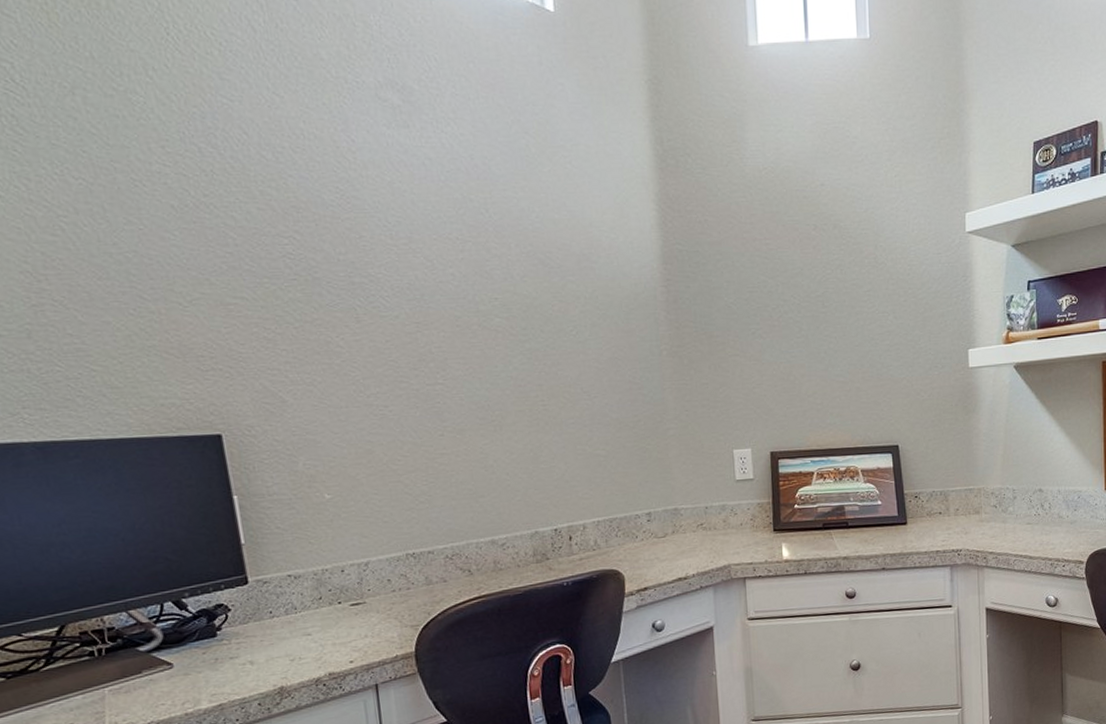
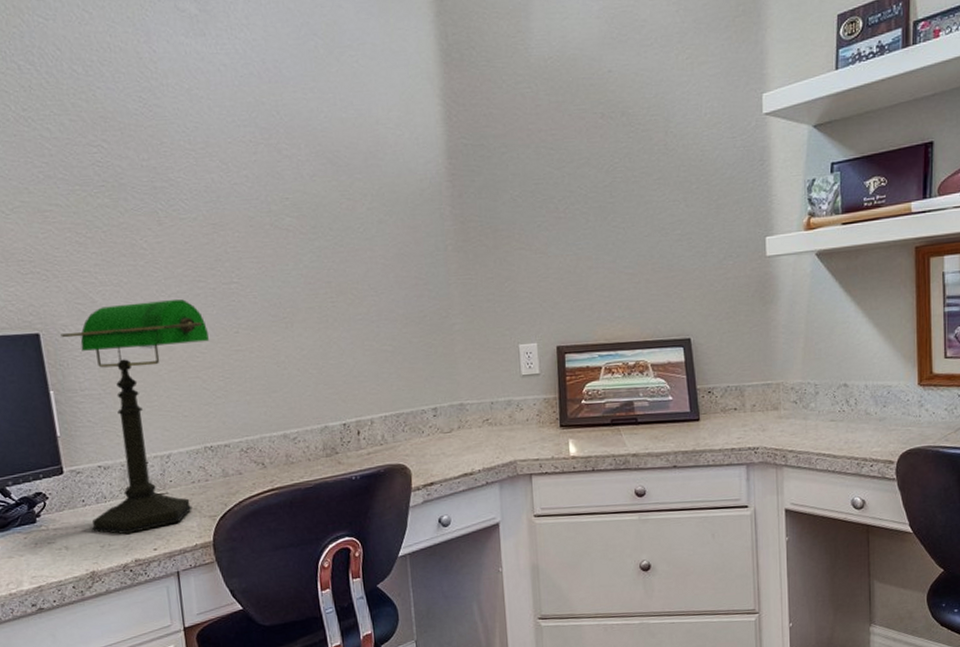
desk lamp: none [246,400,411,647] -> present [60,299,209,535]

